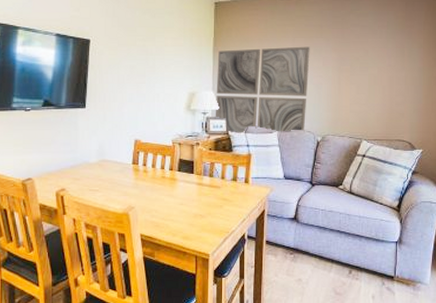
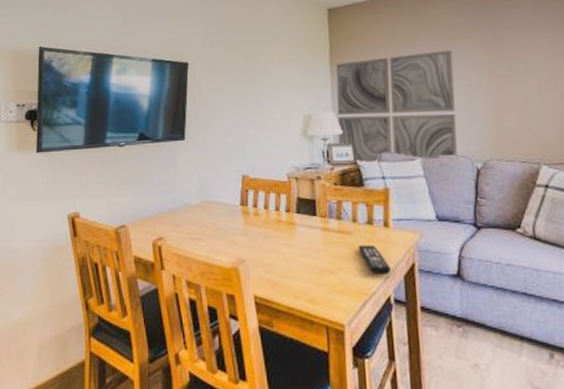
remote control: none [224,196,247,219] -> present [357,244,391,276]

